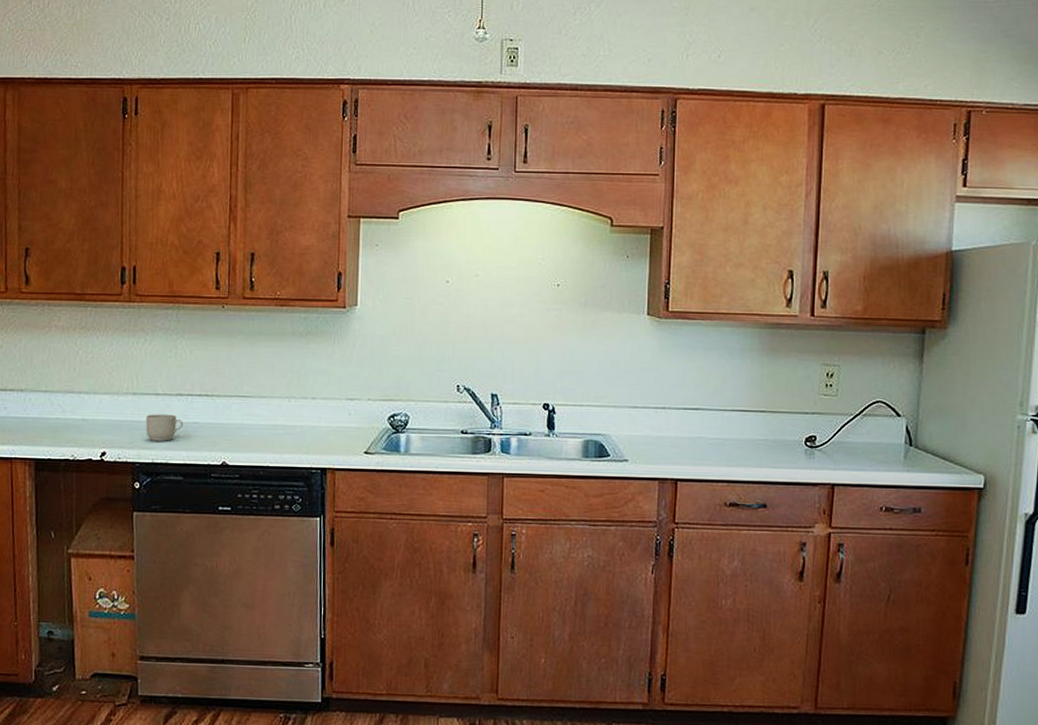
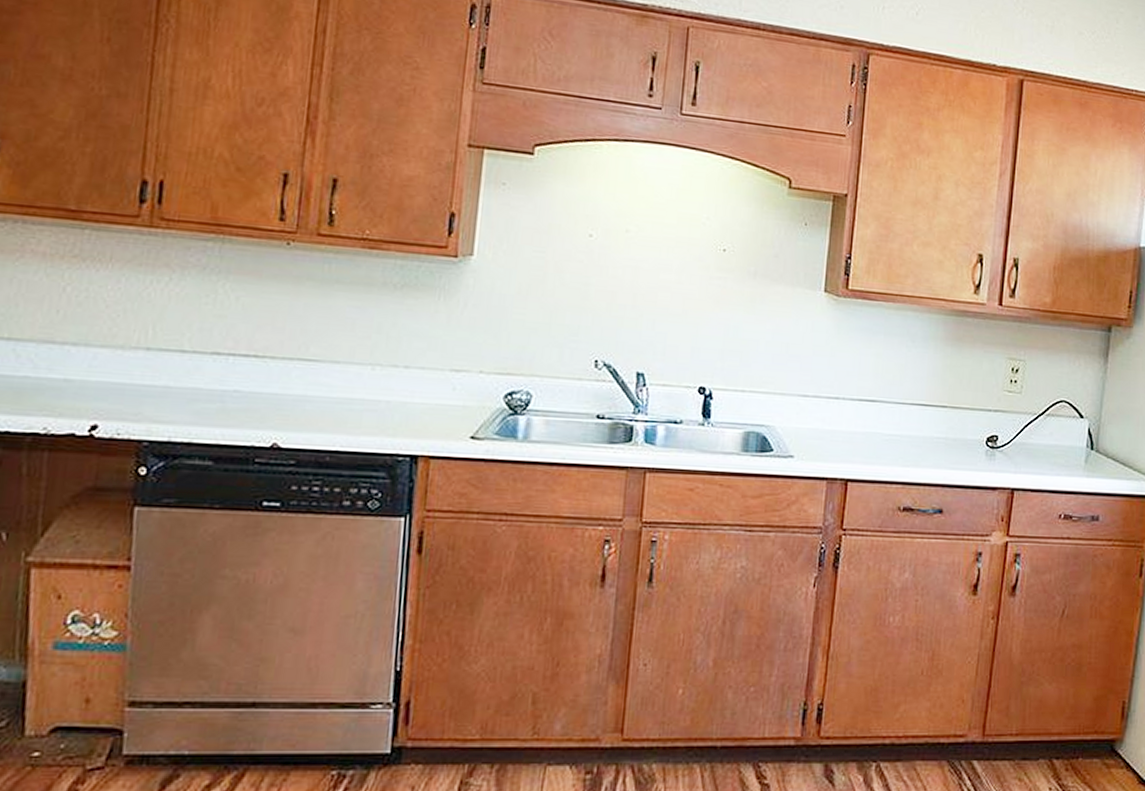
mug: present [146,414,184,441] -> none [161,377,220,414]

